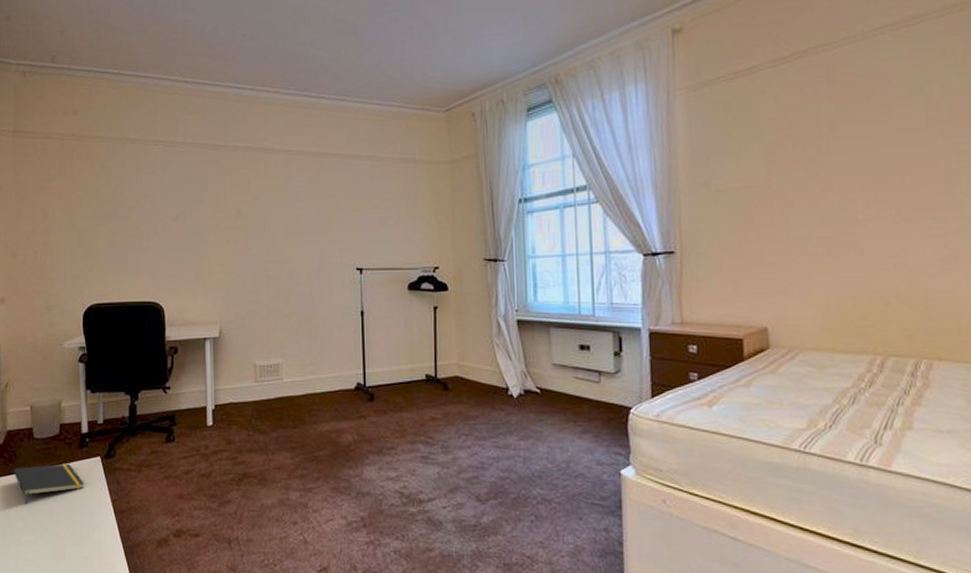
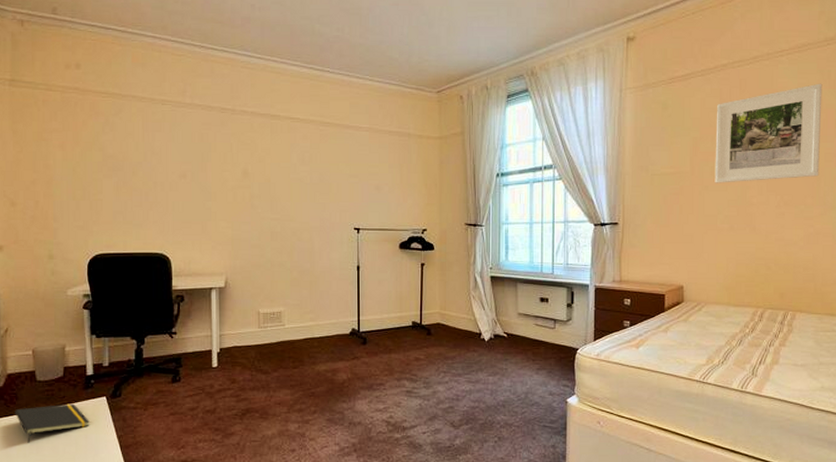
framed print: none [797,62,951,197] -> present [715,83,823,183]

